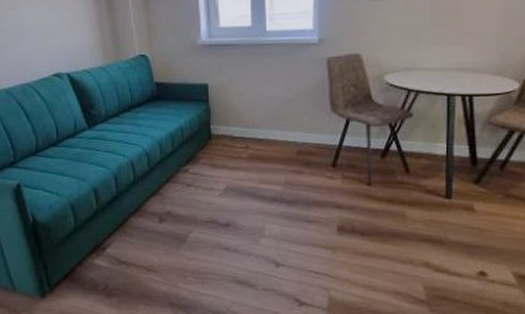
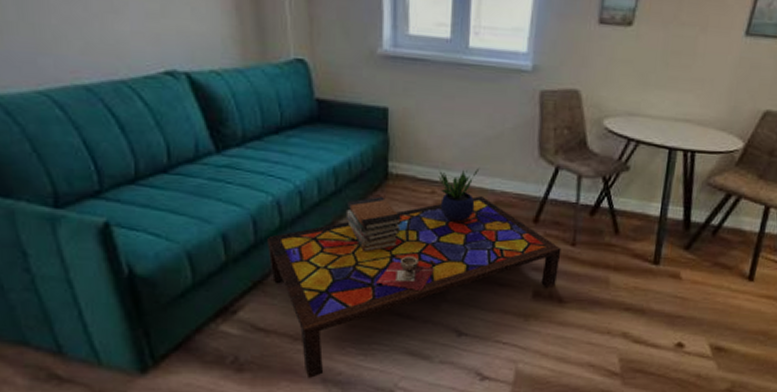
coffee table: none [125,148,359,303] -> present [267,196,562,379]
book stack: none [181,153,225,198] -> present [345,196,403,252]
decorative bowl: none [207,199,255,228] -> present [376,255,437,290]
potted plant: none [250,125,283,170] -> present [438,168,480,222]

